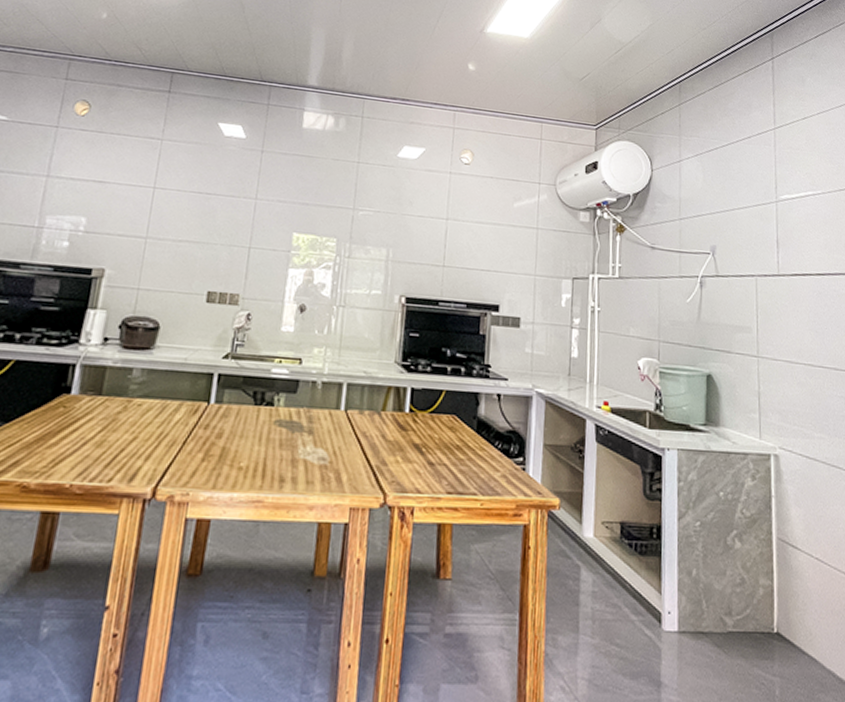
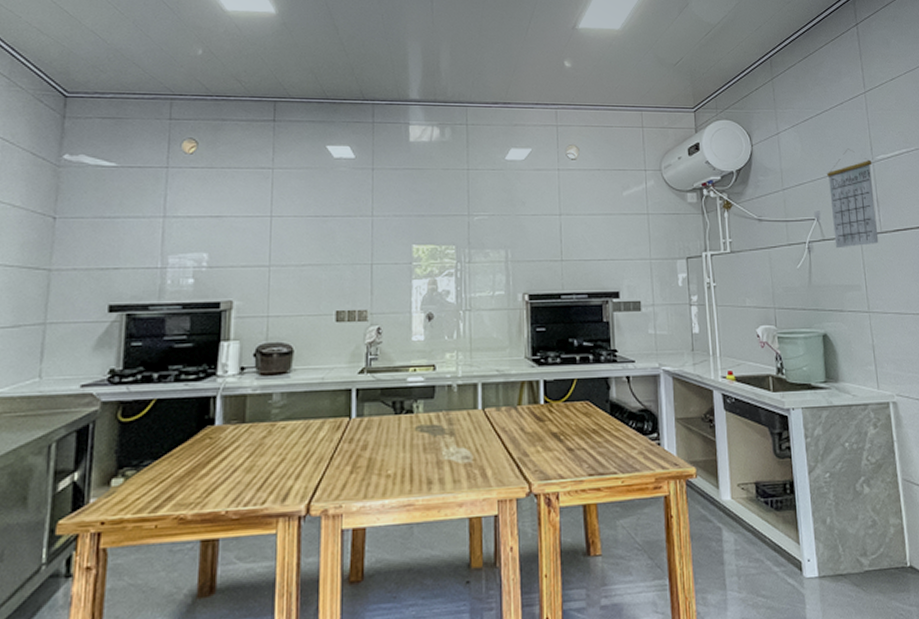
calendar: none [727,184,776,287] -> present [827,148,879,249]

